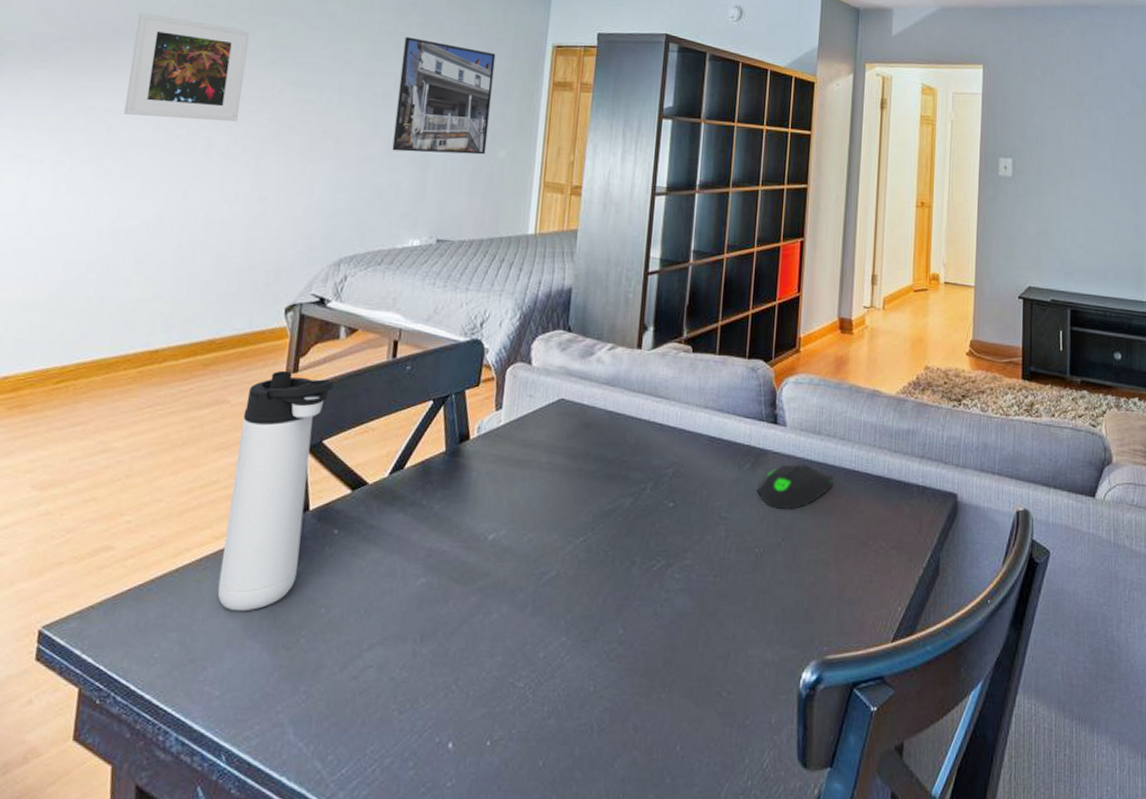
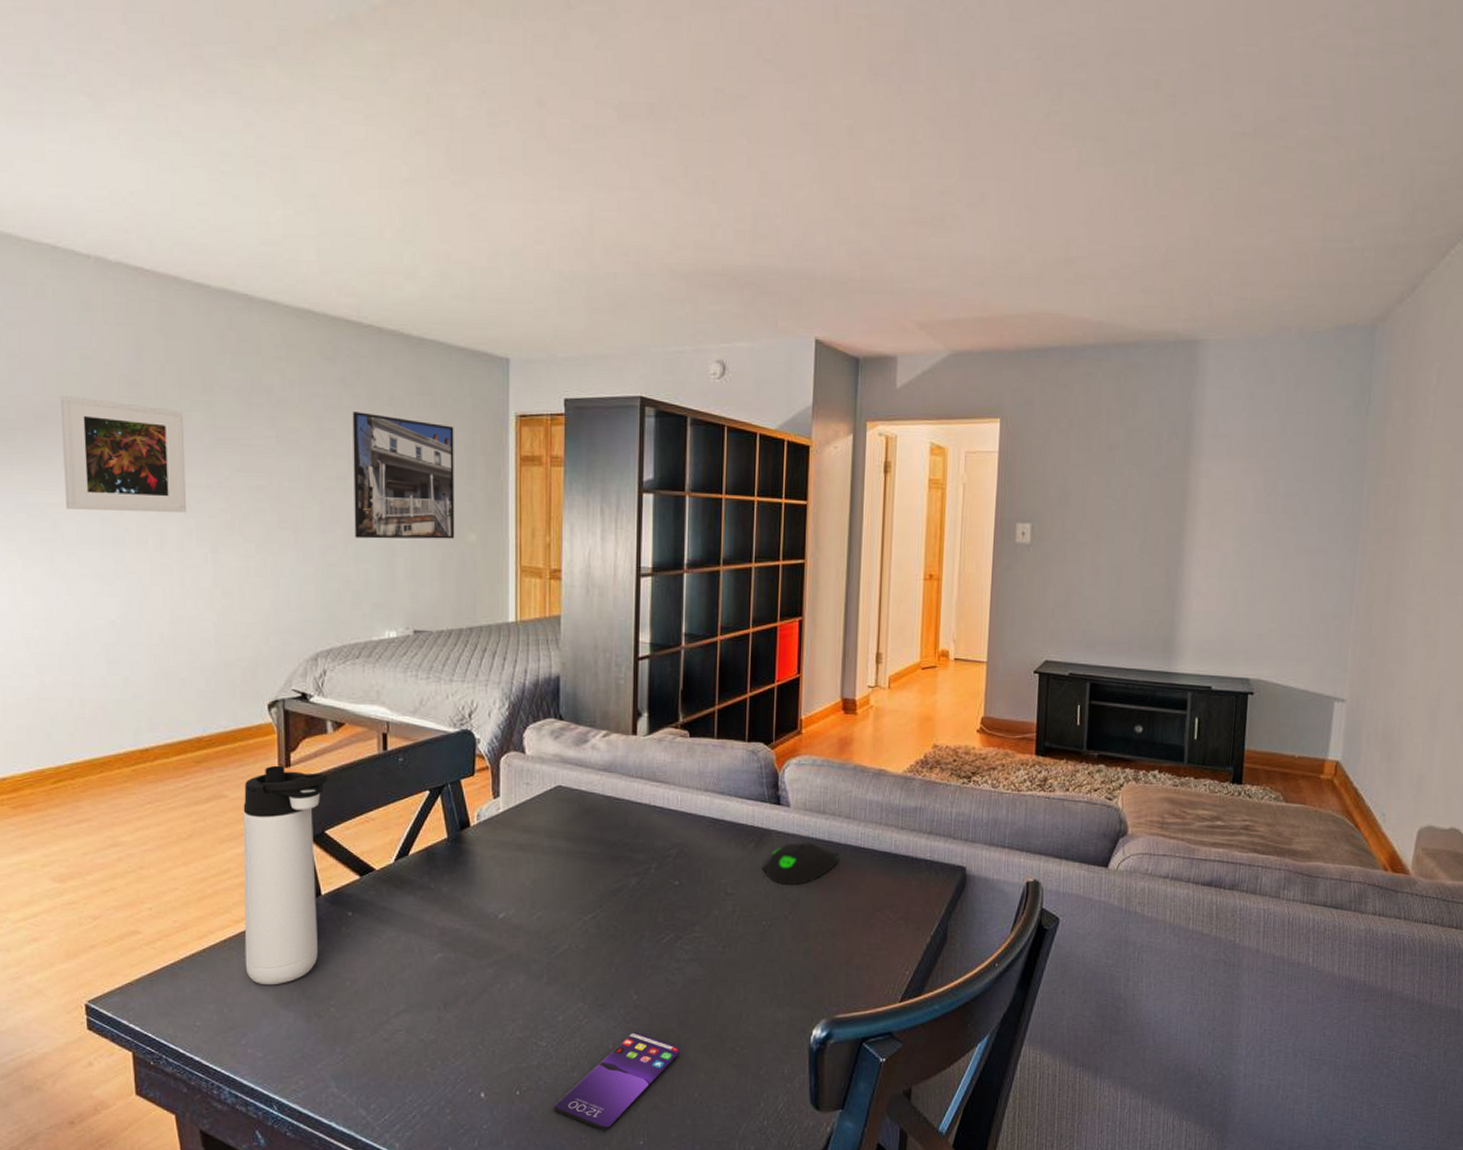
smartphone: none [524,673,664,790] -> present [553,1032,680,1130]

